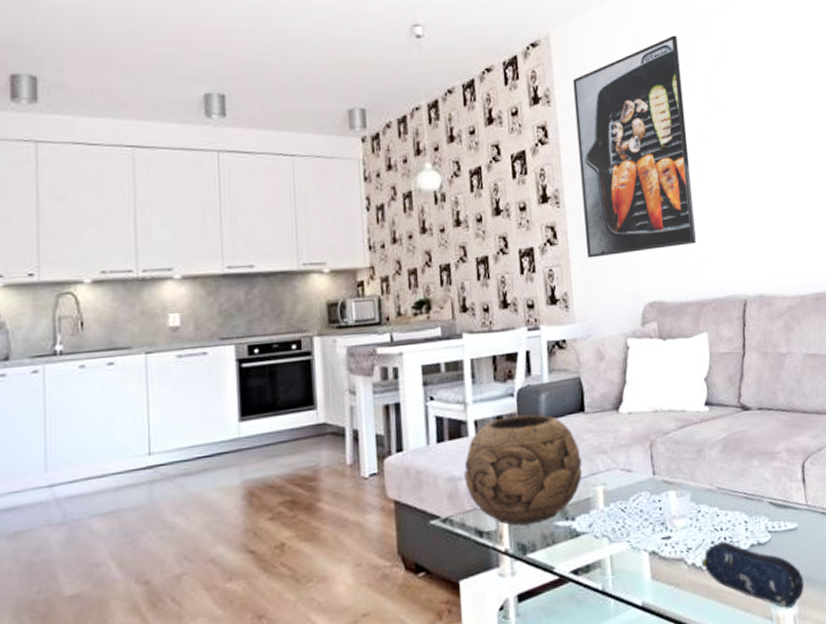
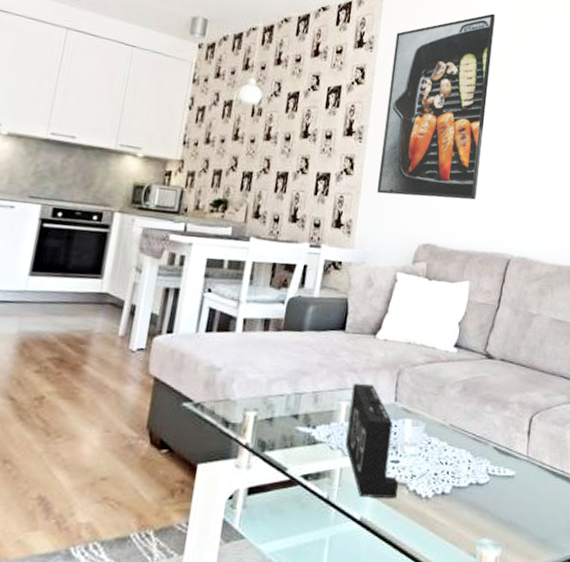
decorative bowl: present [464,414,583,526] -> none [222,321,334,424]
alarm clock: none [605,463,676,582] -> present [345,384,398,498]
pencil case: present [701,541,805,608] -> none [421,474,511,549]

